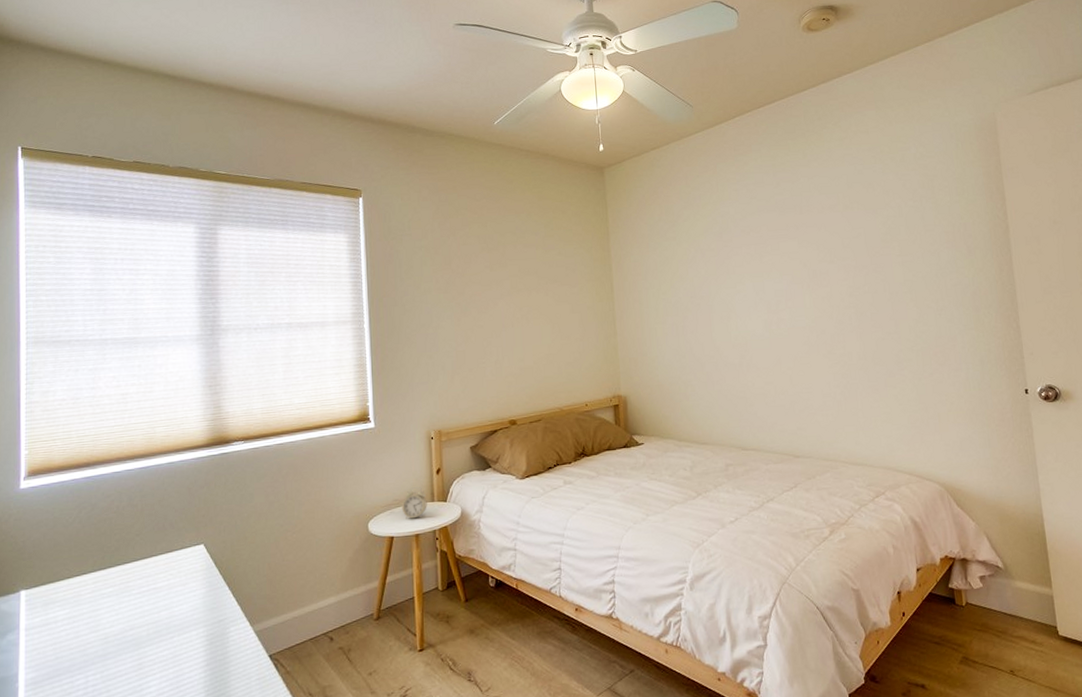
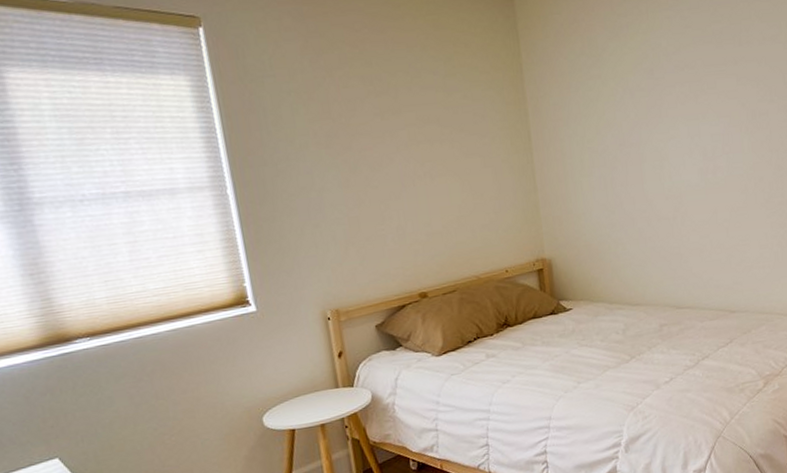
alarm clock: present [401,487,427,519] -> none [300,373,331,409]

